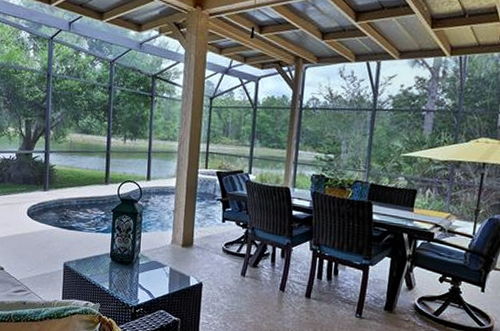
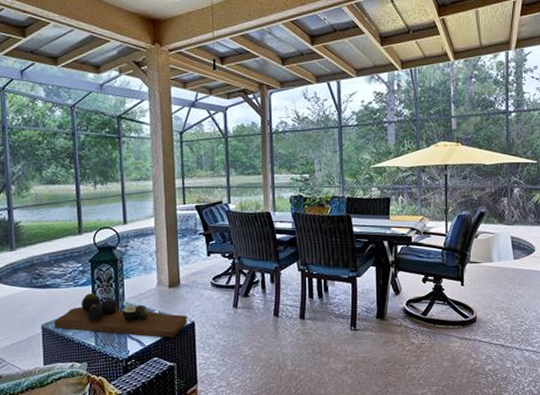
decorative tray: none [75,240,196,295] -> present [55,293,187,338]

